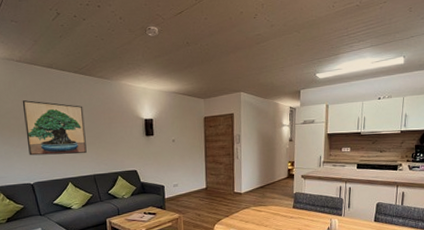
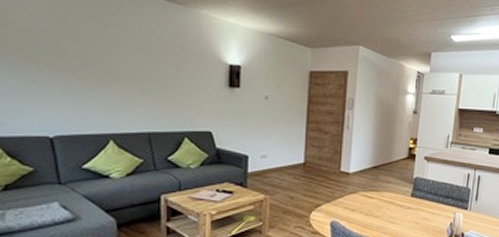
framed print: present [22,100,87,156] -> none [48,17,142,103]

